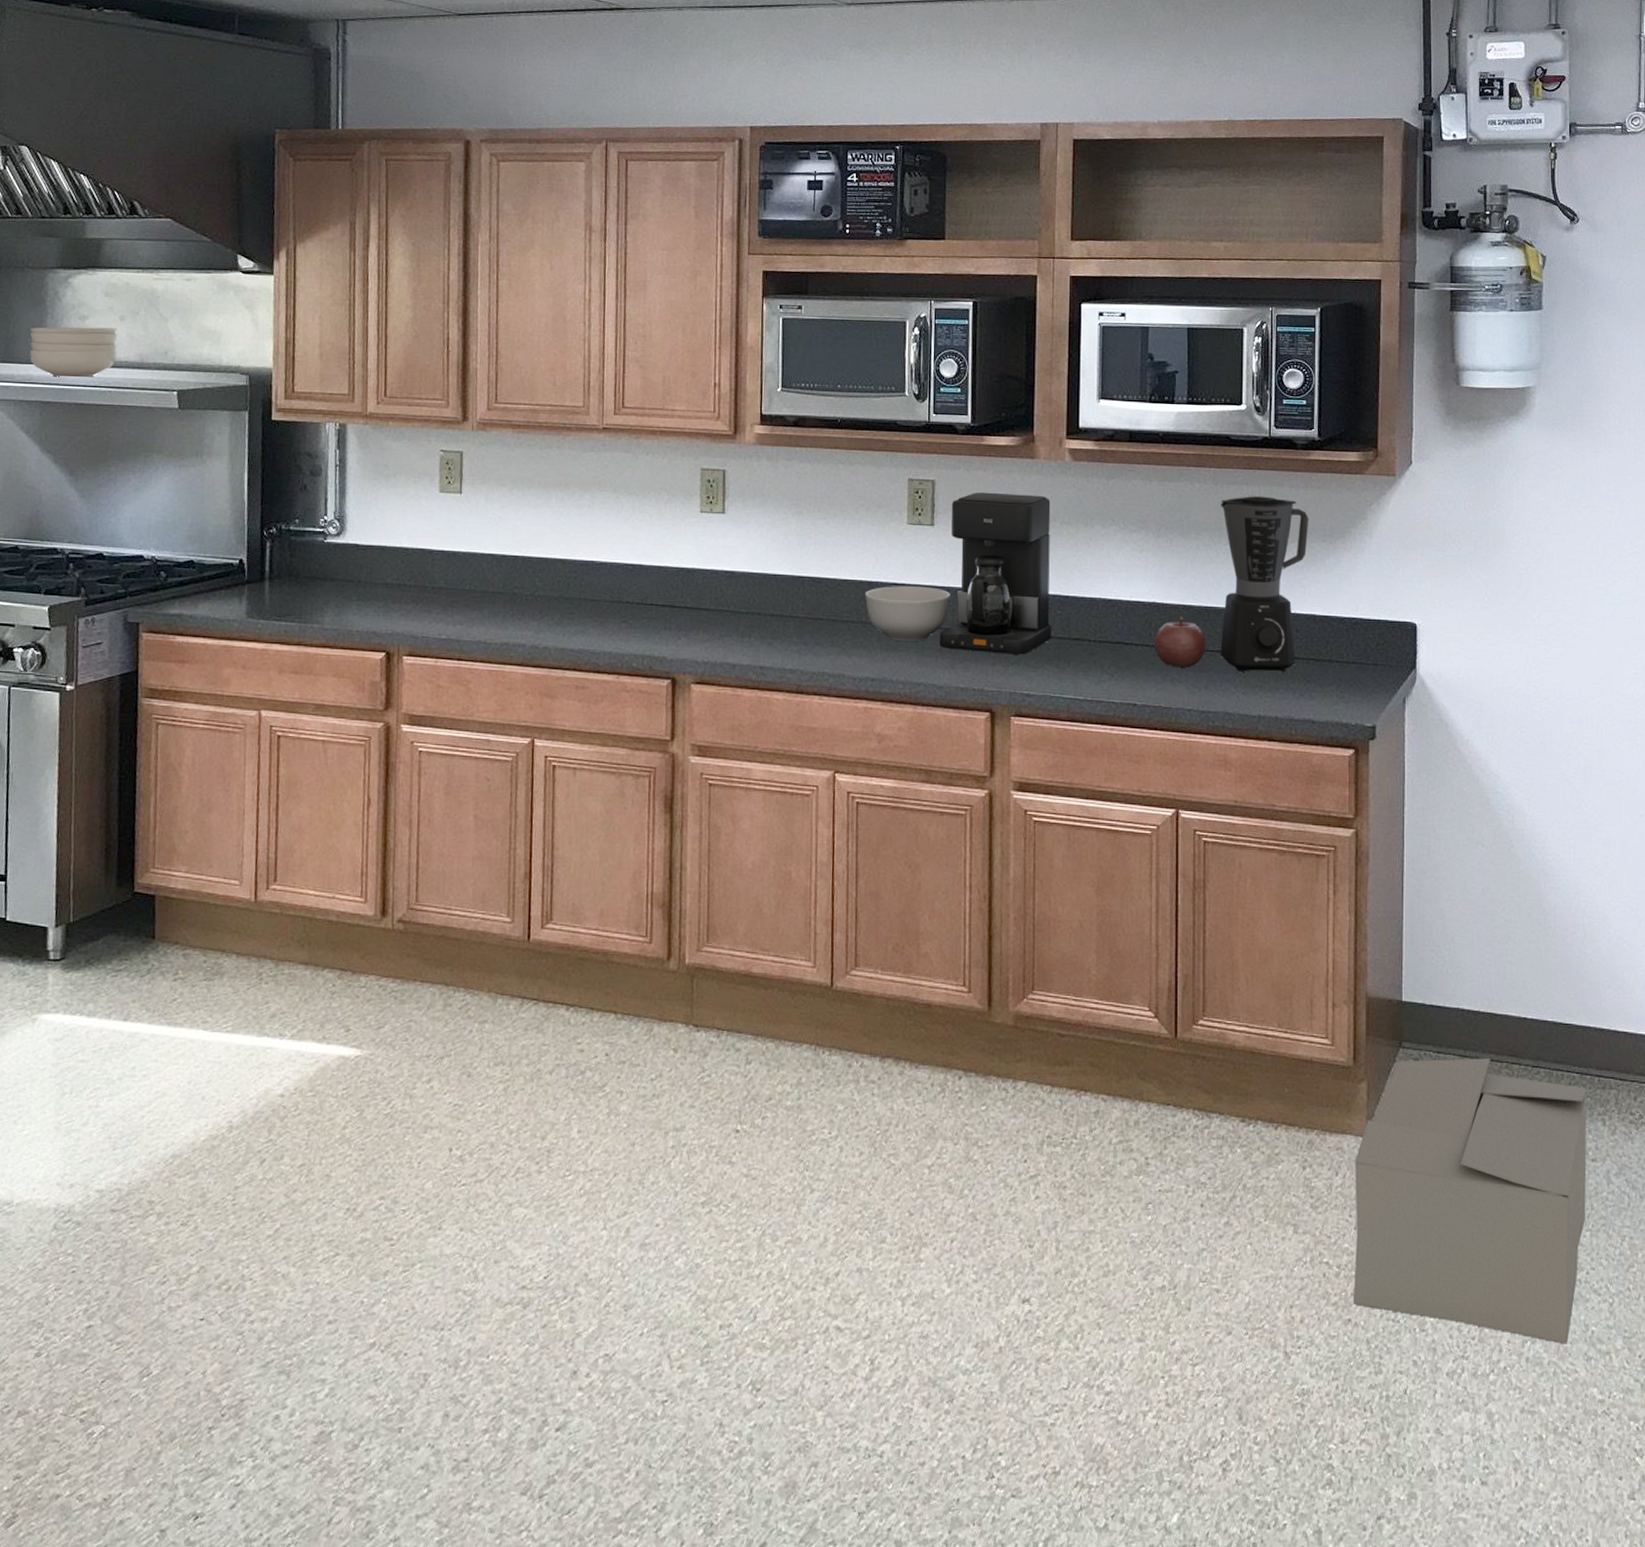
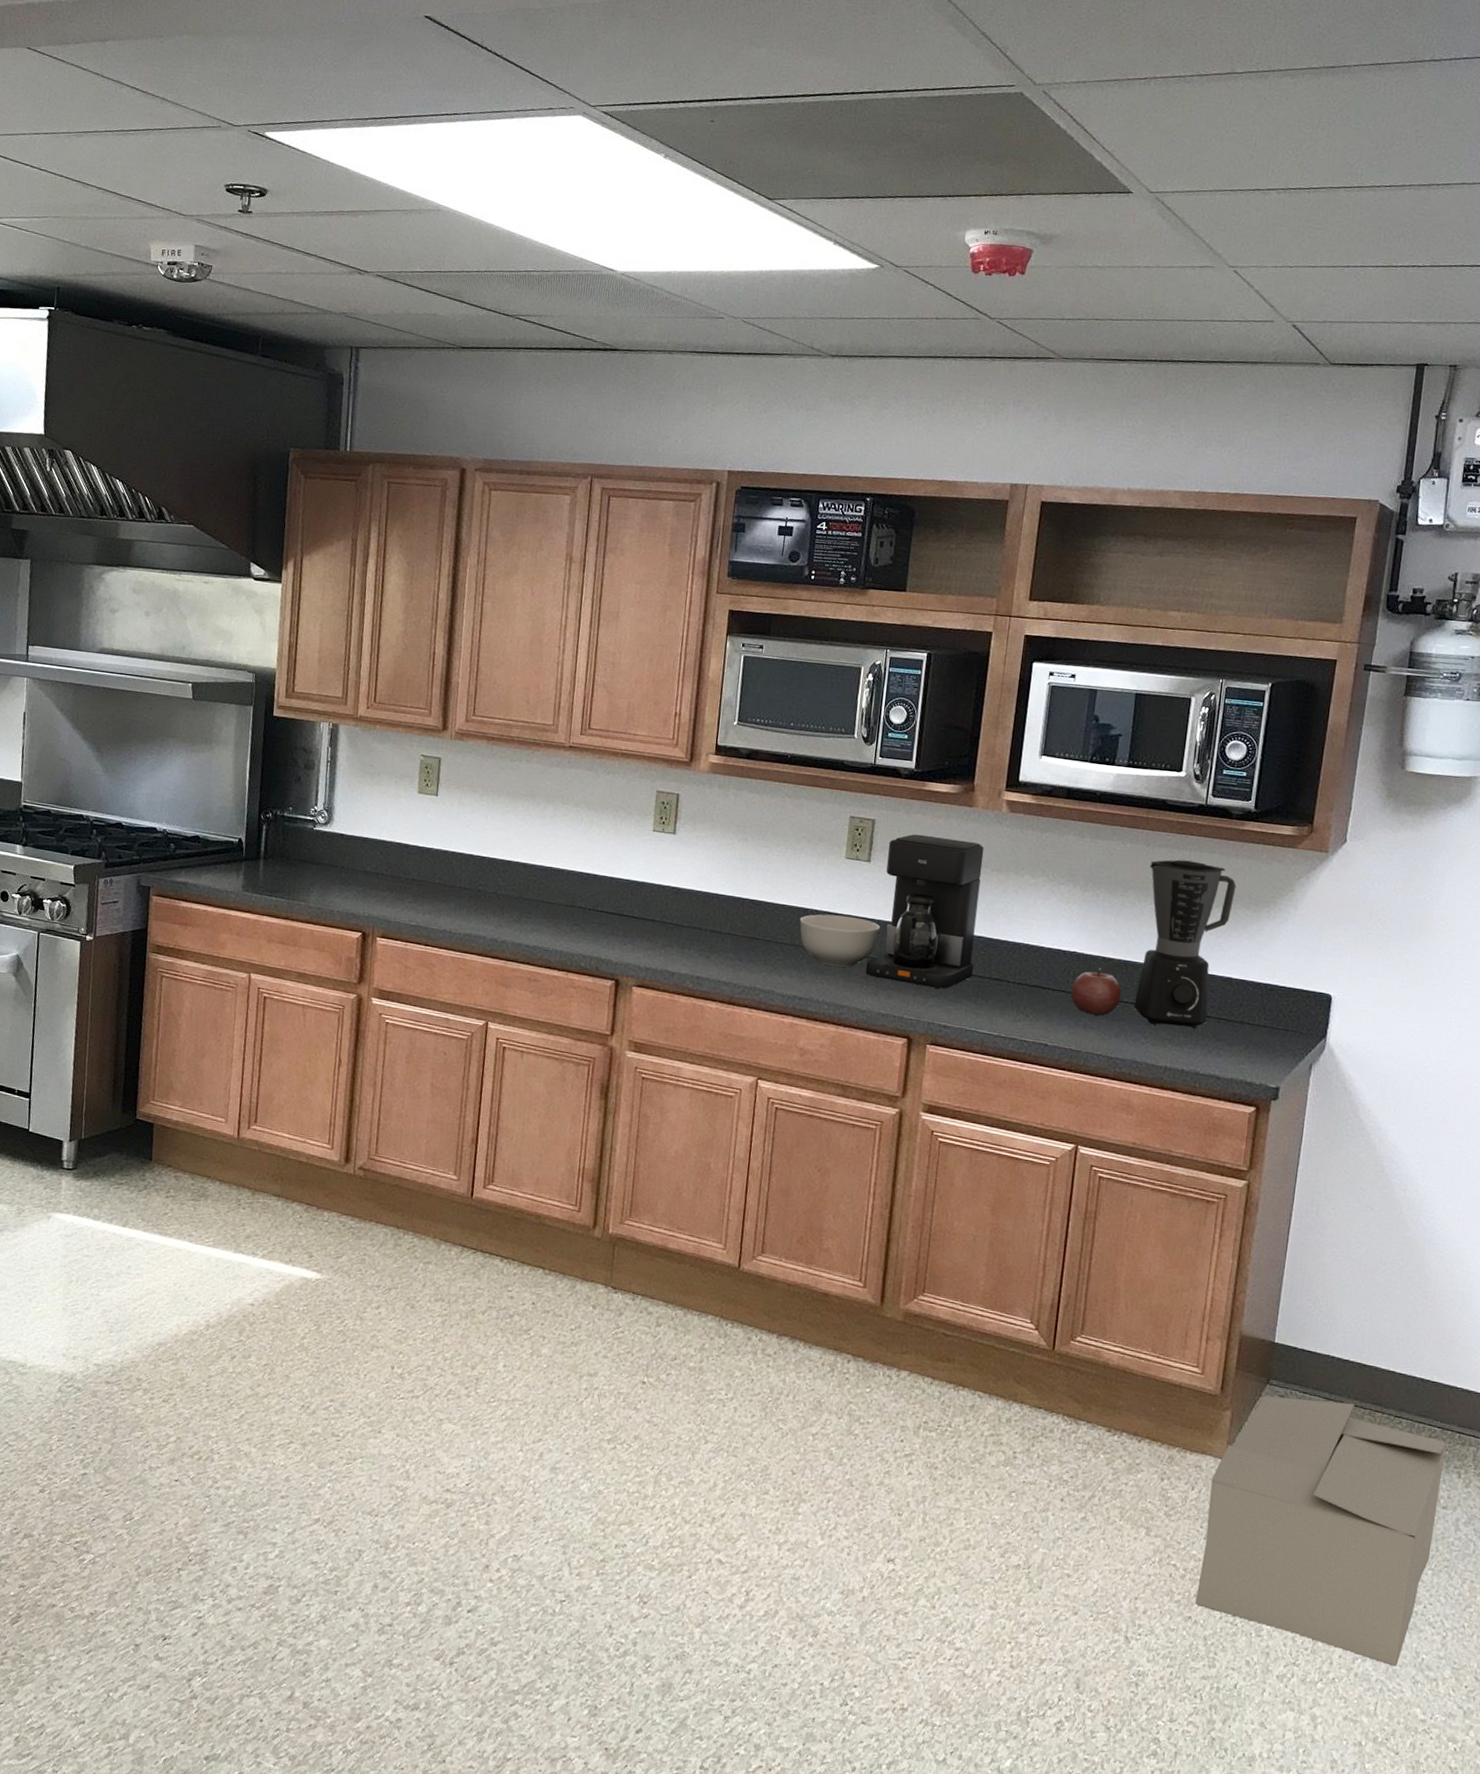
bowl: present [29,327,118,377] -> none [66,616,143,665]

